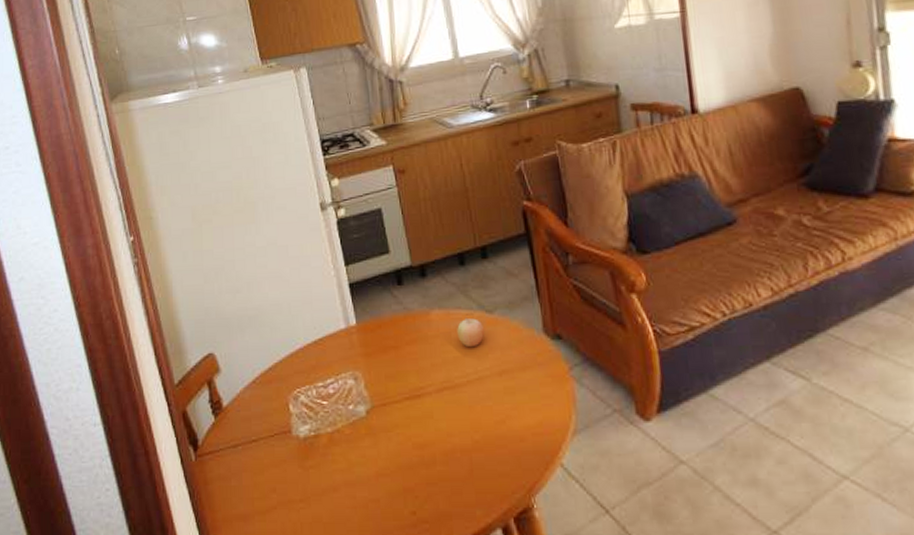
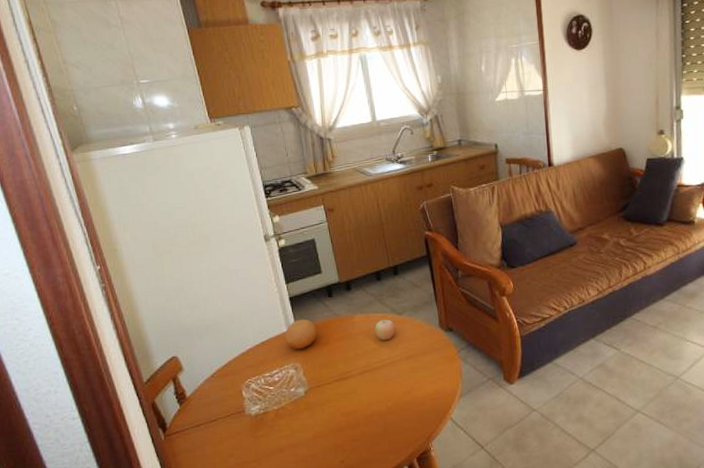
fruit: none [342,312,383,354] -> present [284,319,317,350]

